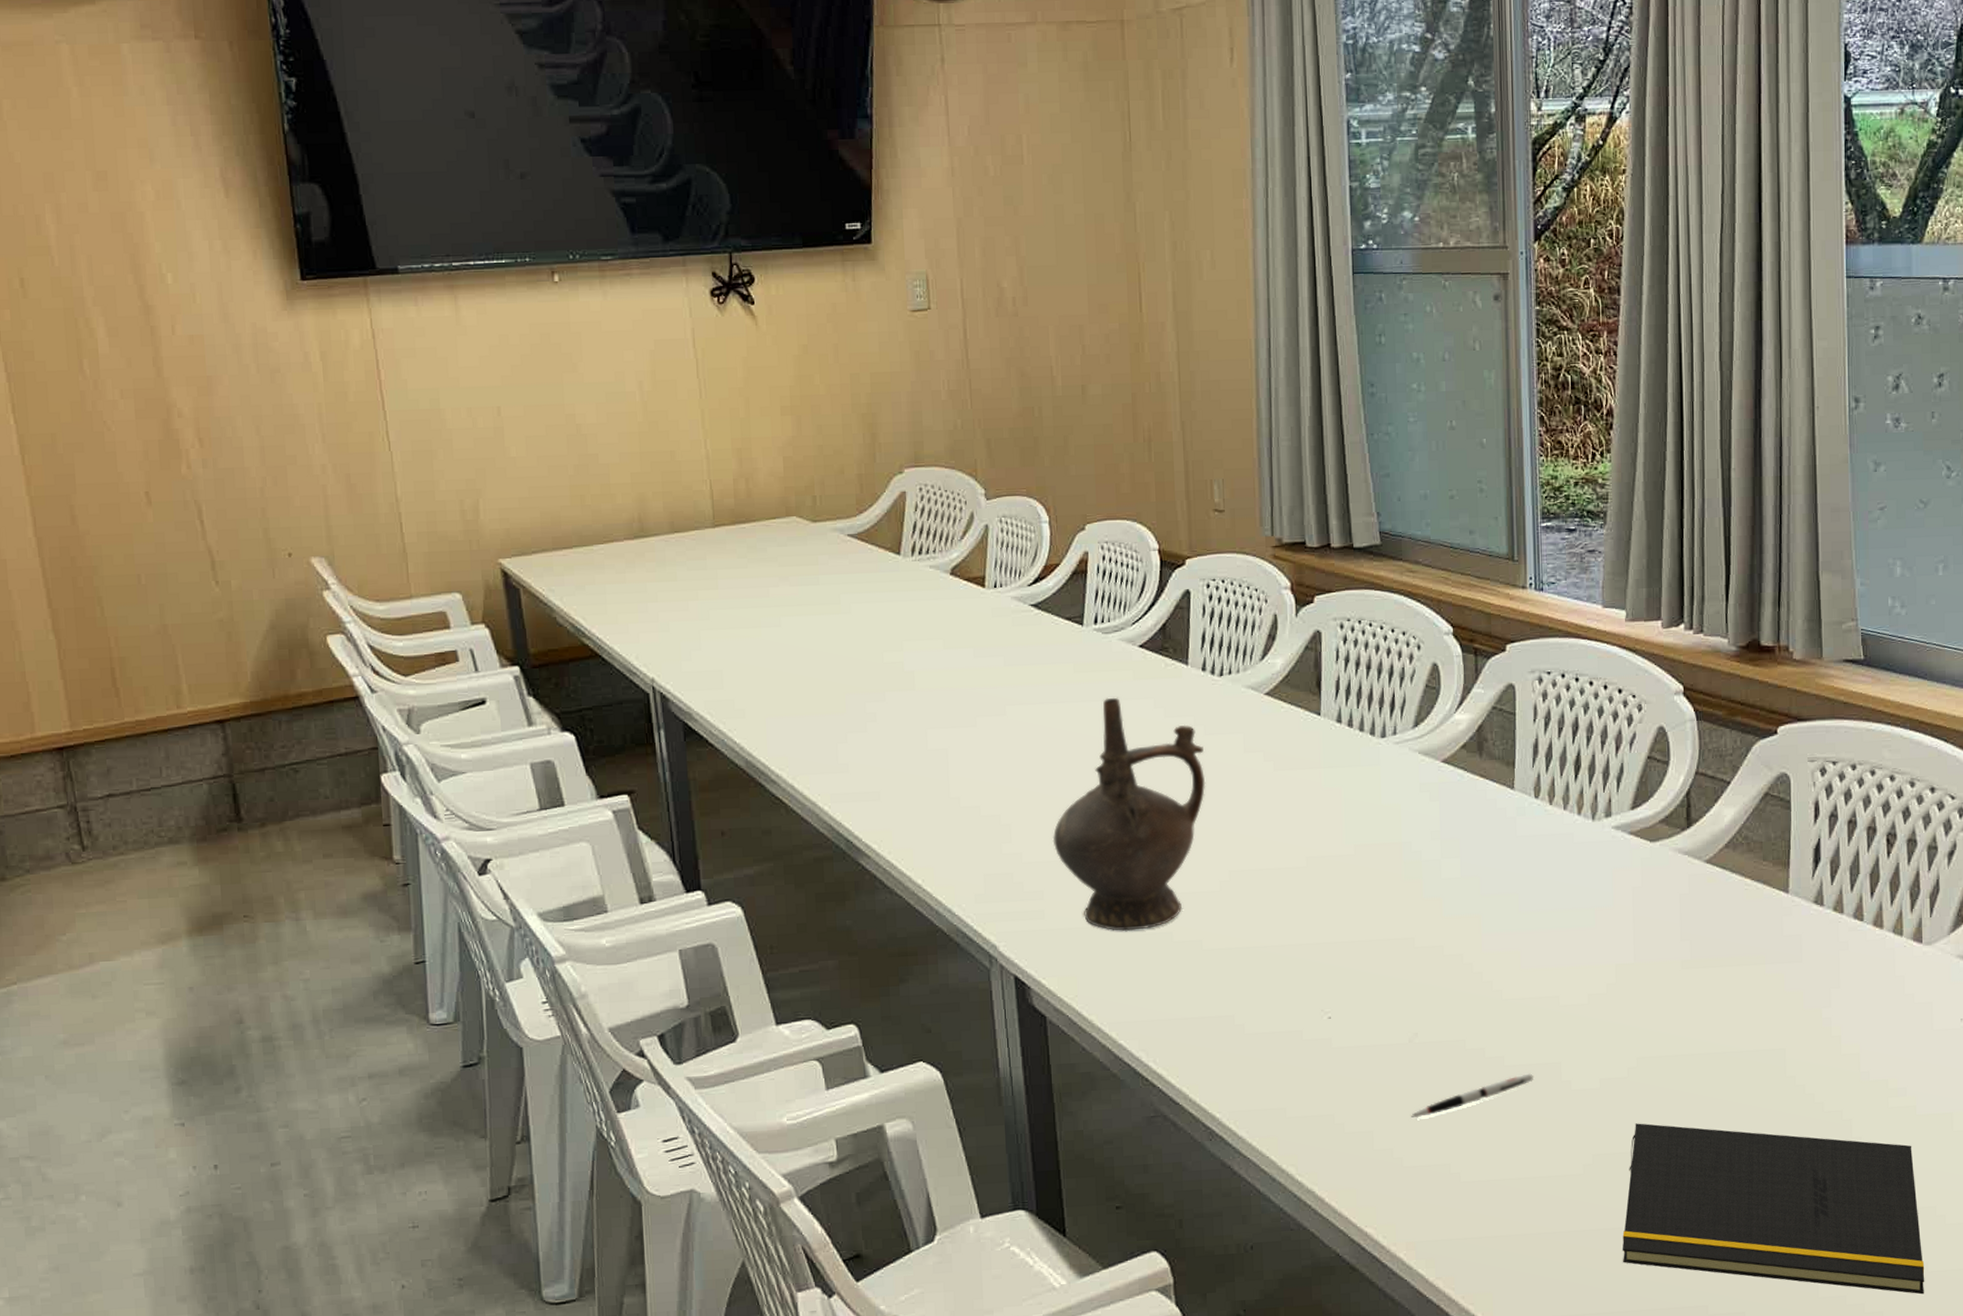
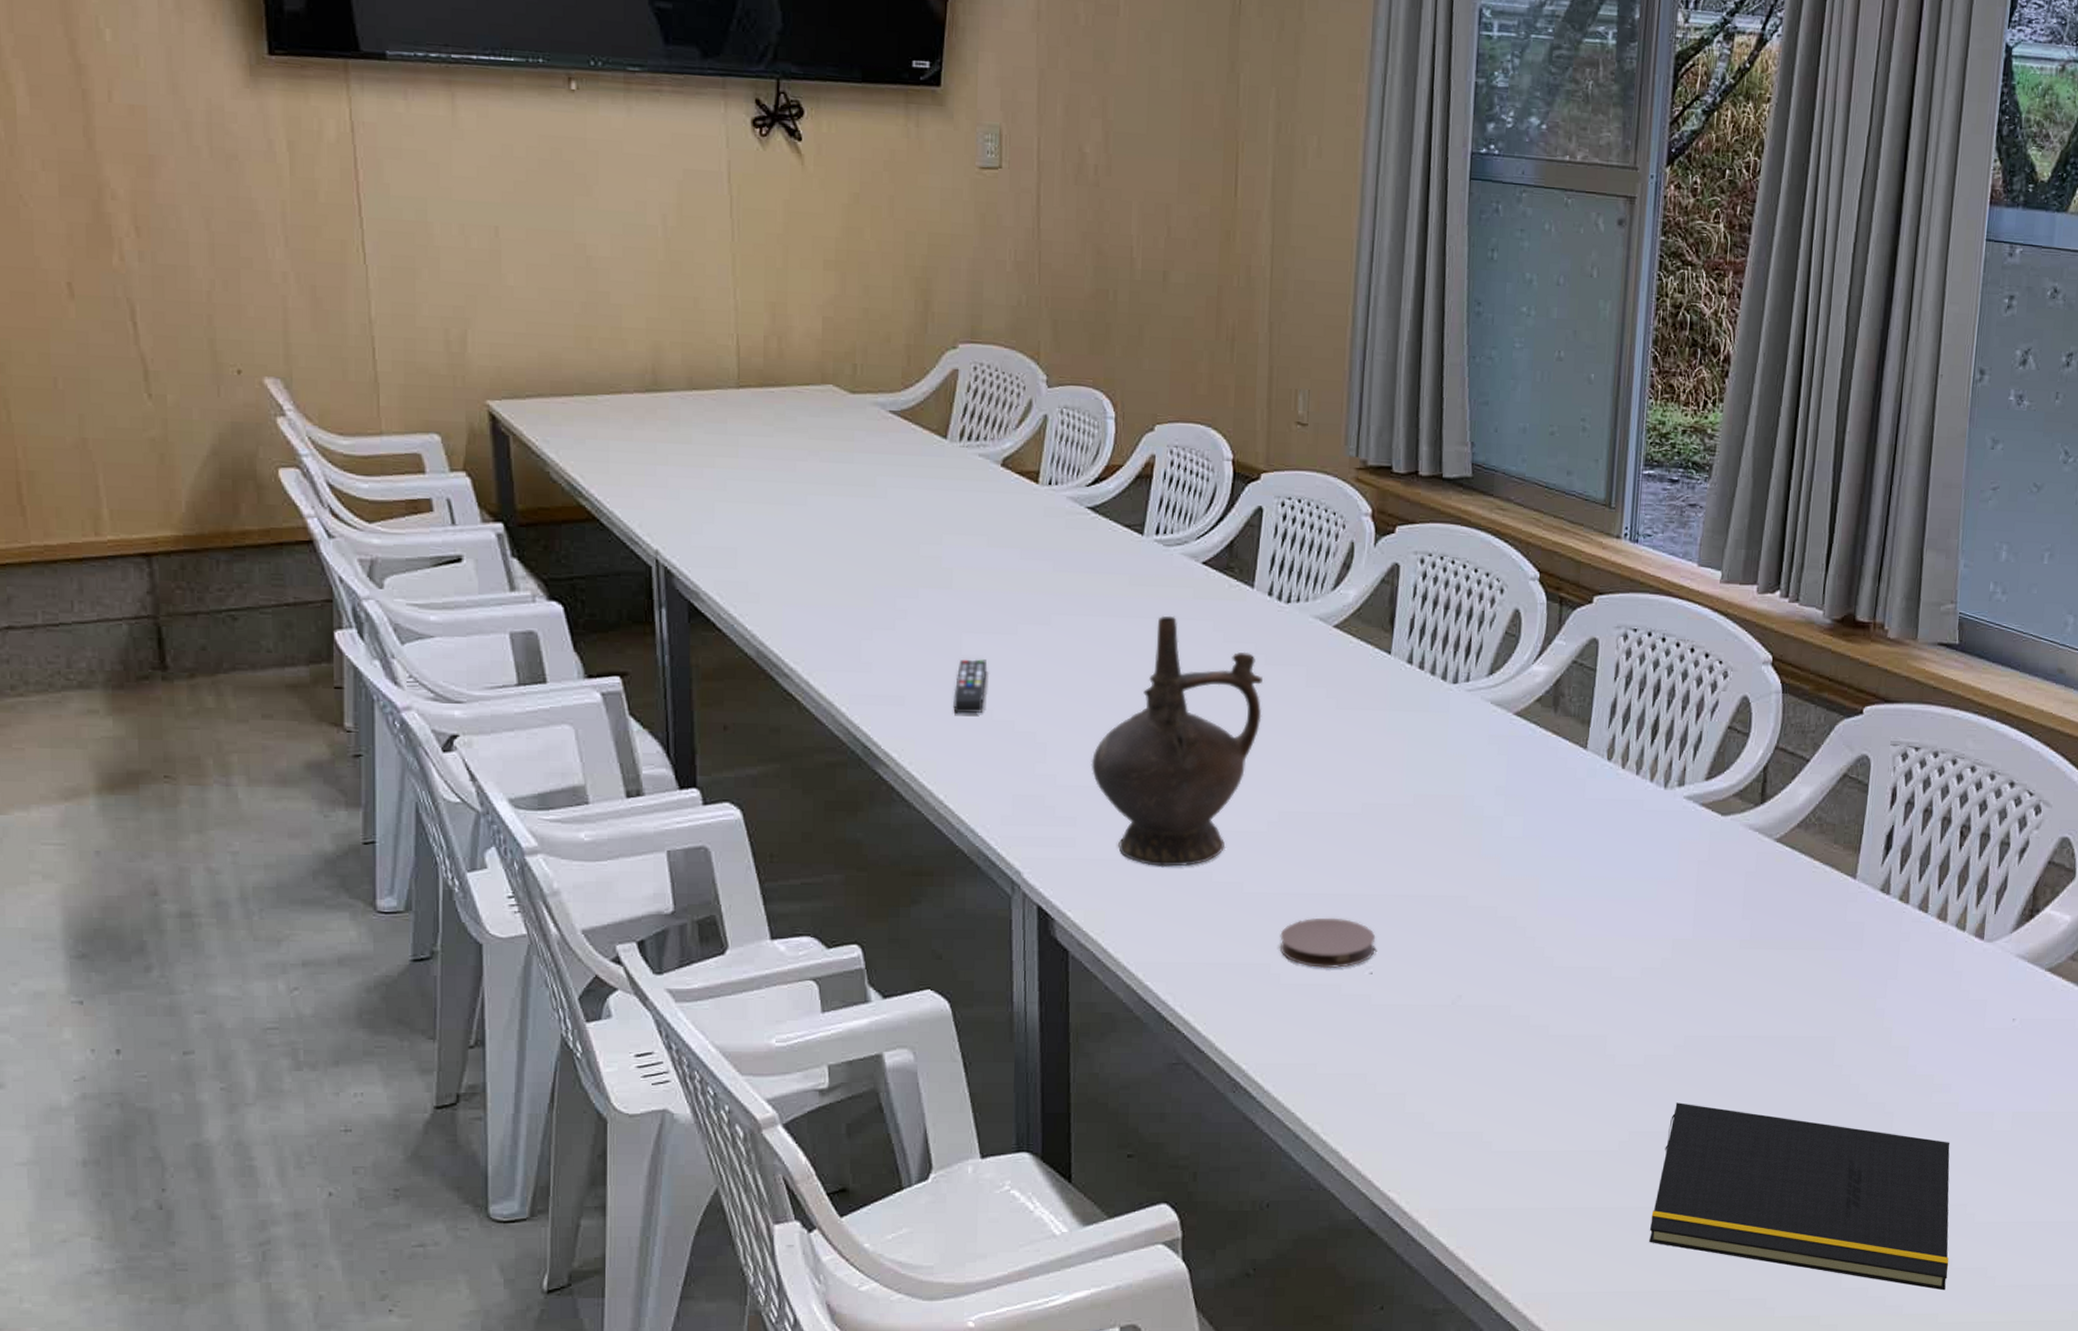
remote control: none [923,752,952,804] -> present [953,659,988,714]
coaster: none [1241,967,1331,1017] -> present [1279,917,1375,969]
pen: present [1411,1073,1534,1117] -> none [1447,1045,1578,1082]

